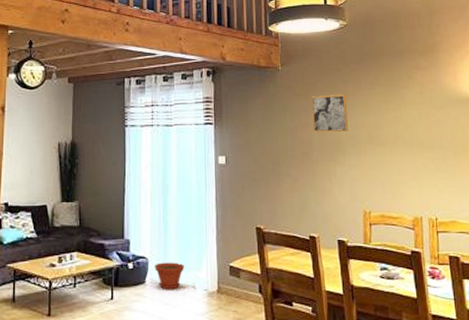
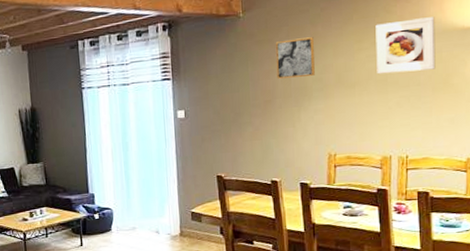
plant pot: present [155,262,185,290] -> none [119,211,148,236]
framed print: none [400,86,455,135] -> present [375,17,436,75]

